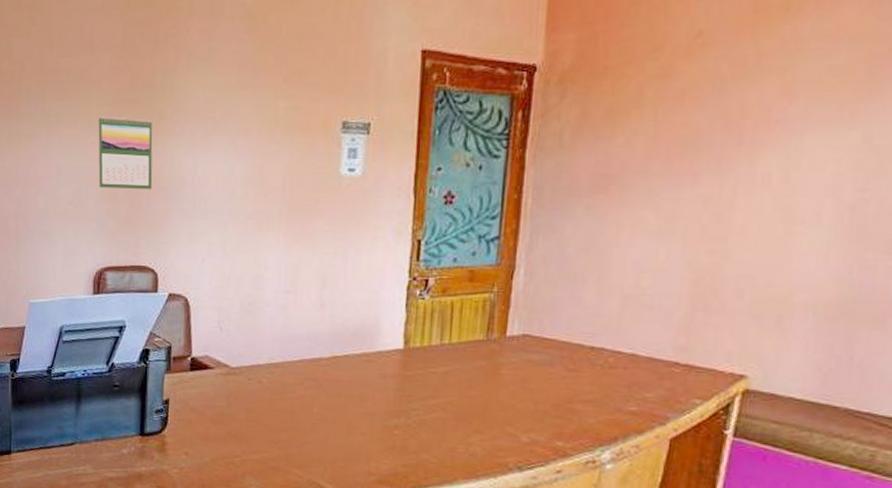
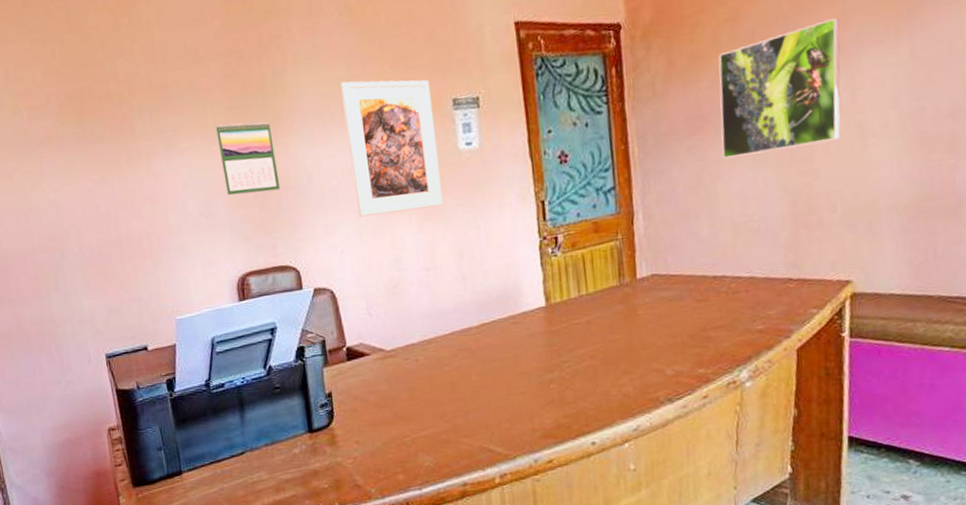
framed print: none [226,89,321,230] -> present [340,79,443,217]
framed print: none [623,89,786,225] -> present [718,18,840,159]

